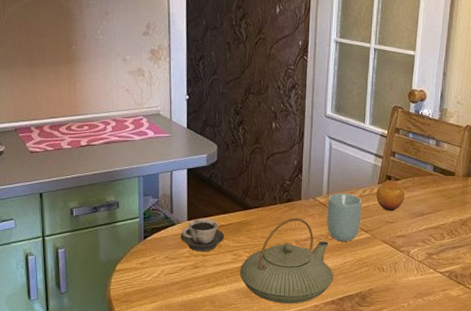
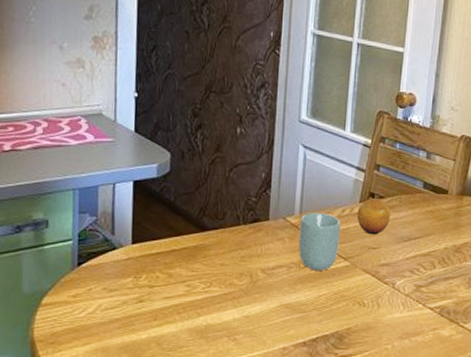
cup: present [181,219,225,252] -> none [123,242,177,283]
teapot: present [239,218,334,304] -> none [193,241,306,346]

